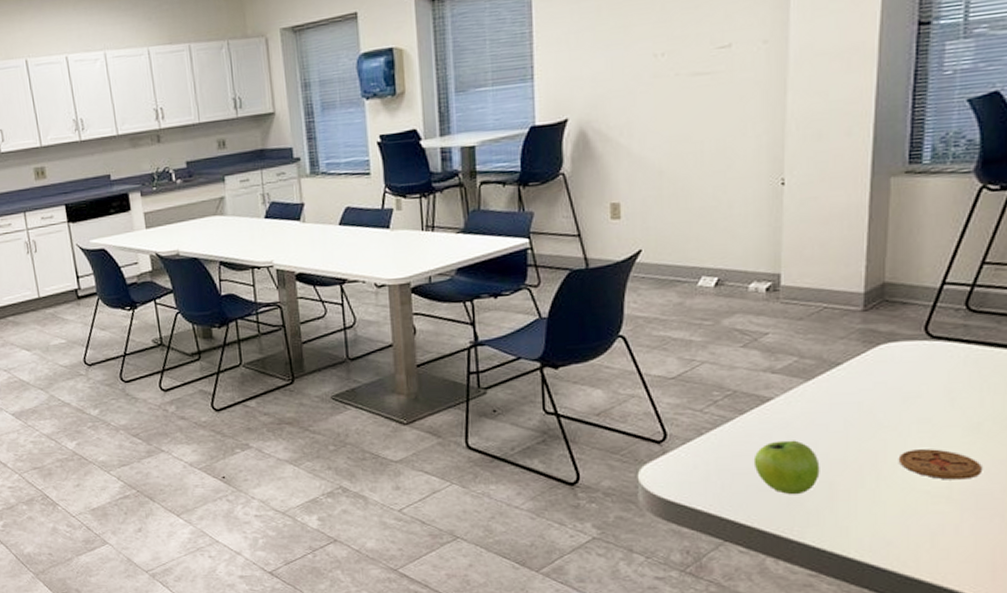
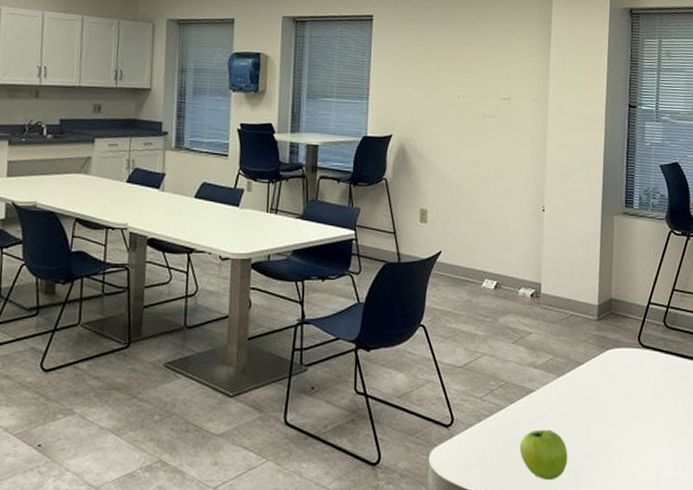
coaster: present [900,449,982,480] -> none [624,442,679,470]

